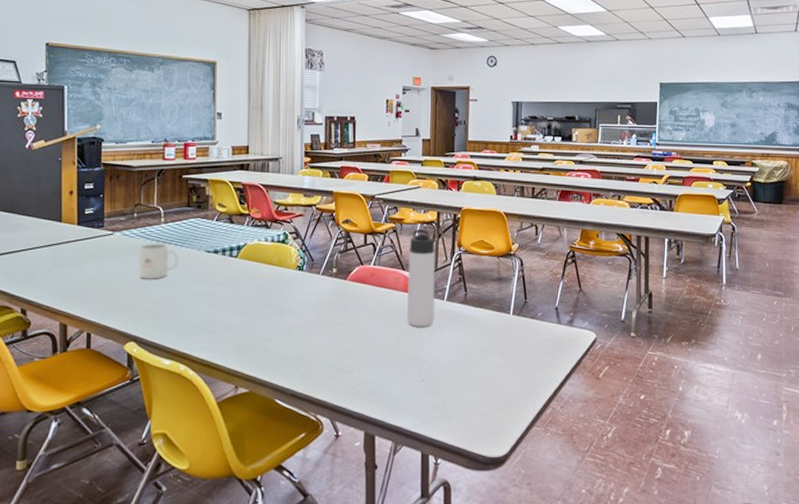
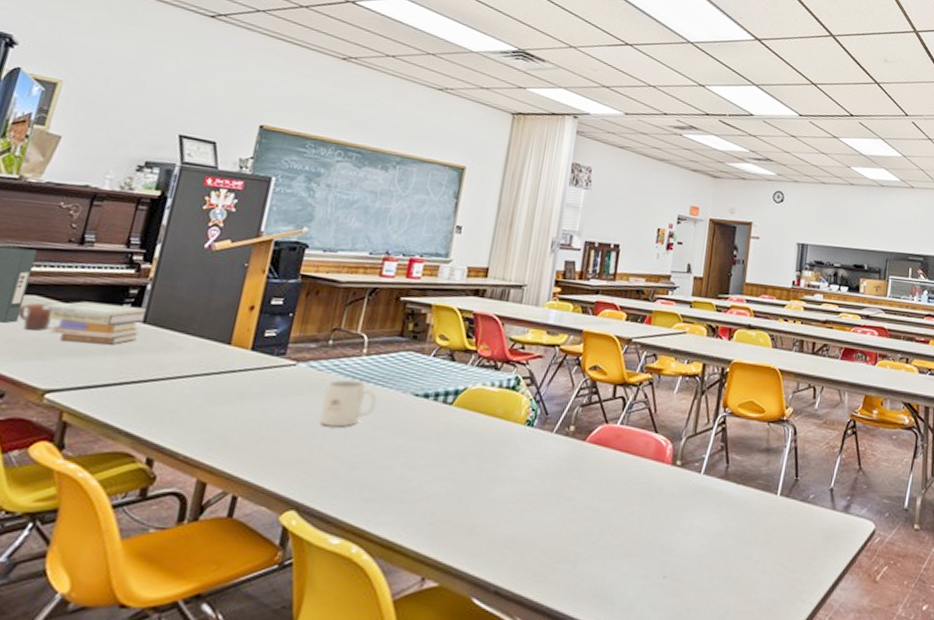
thermos bottle: present [407,229,435,328] -> none [653,383,697,508]

